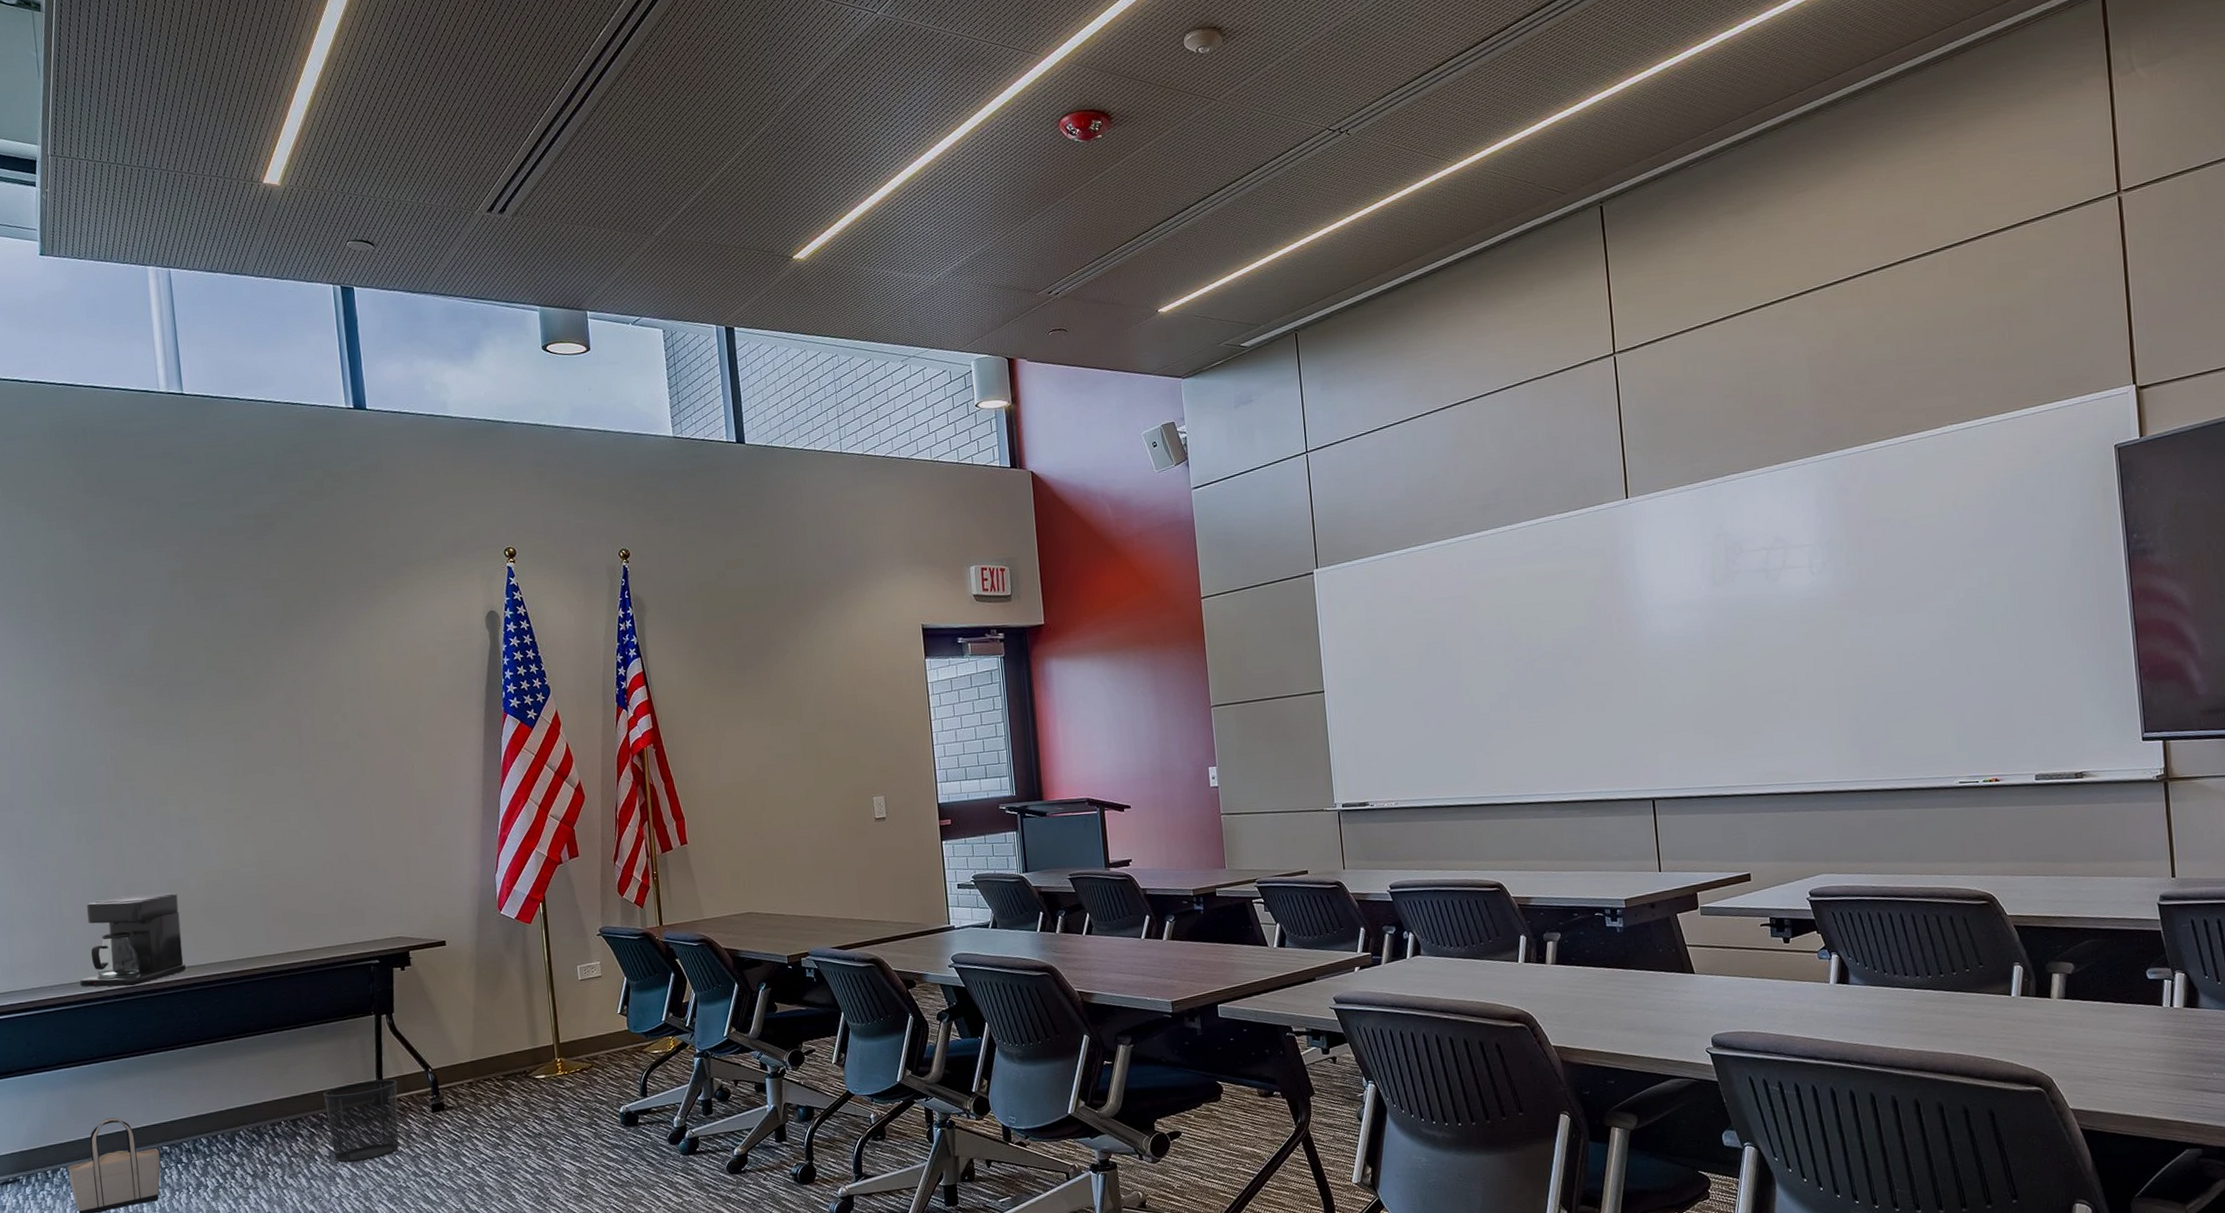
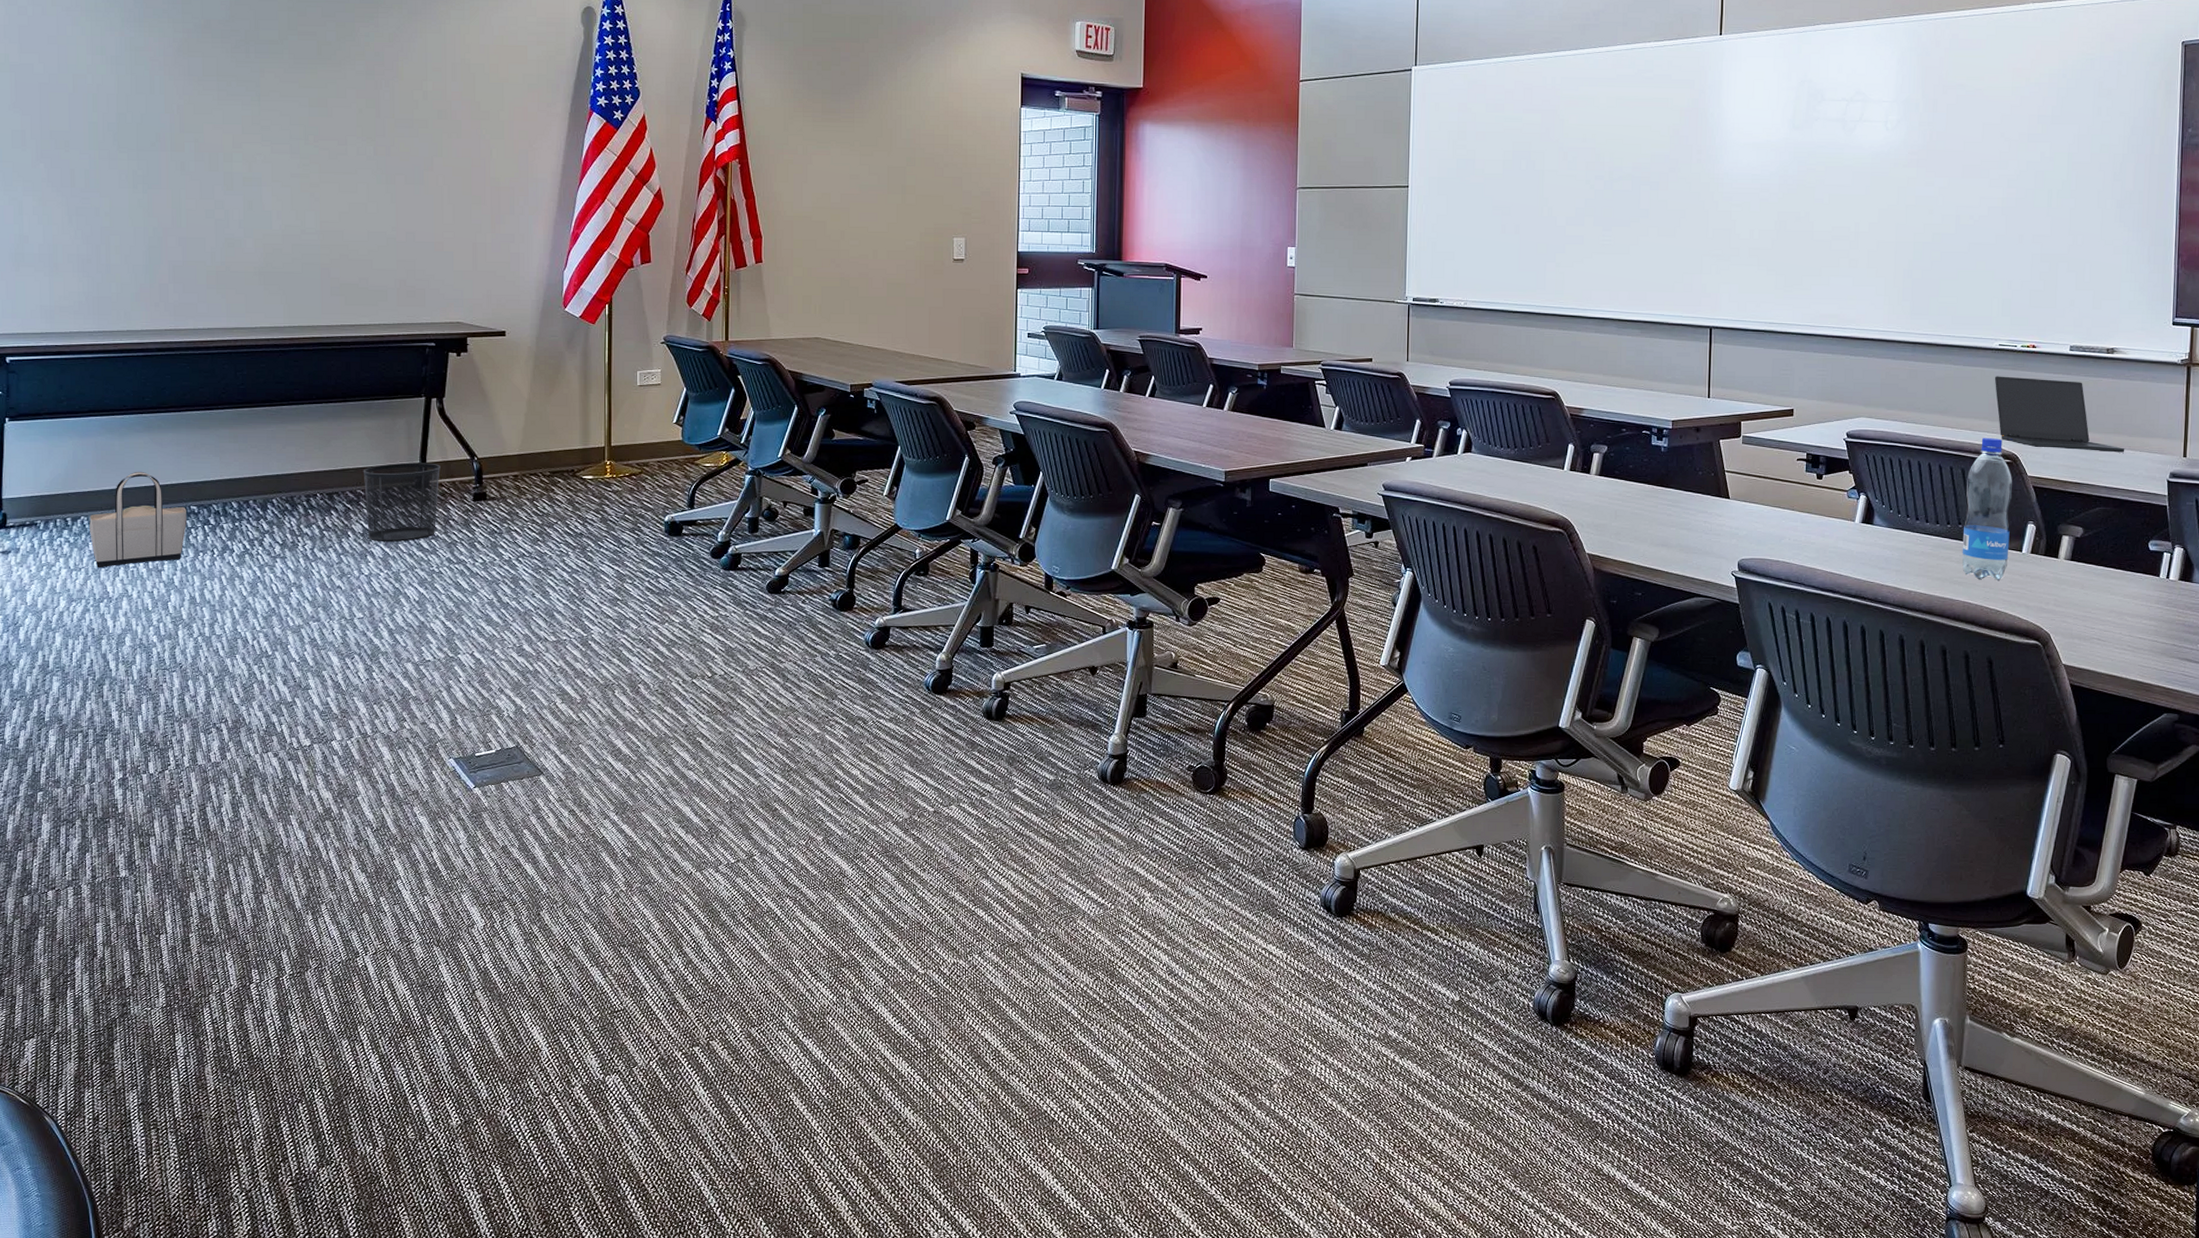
coffee maker: present [79,892,187,987] -> none [121,247,235,341]
bottle: none [1943,879,1998,1029] -> present [1961,437,2013,580]
laptop: none [1958,811,2108,885] -> present [1994,376,2125,453]

